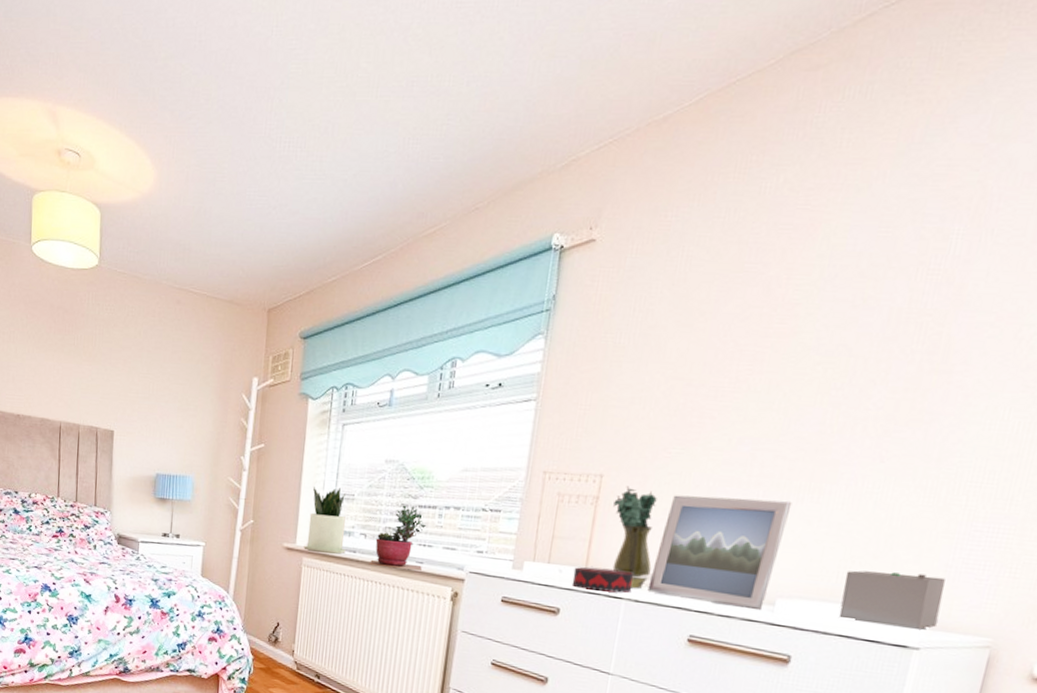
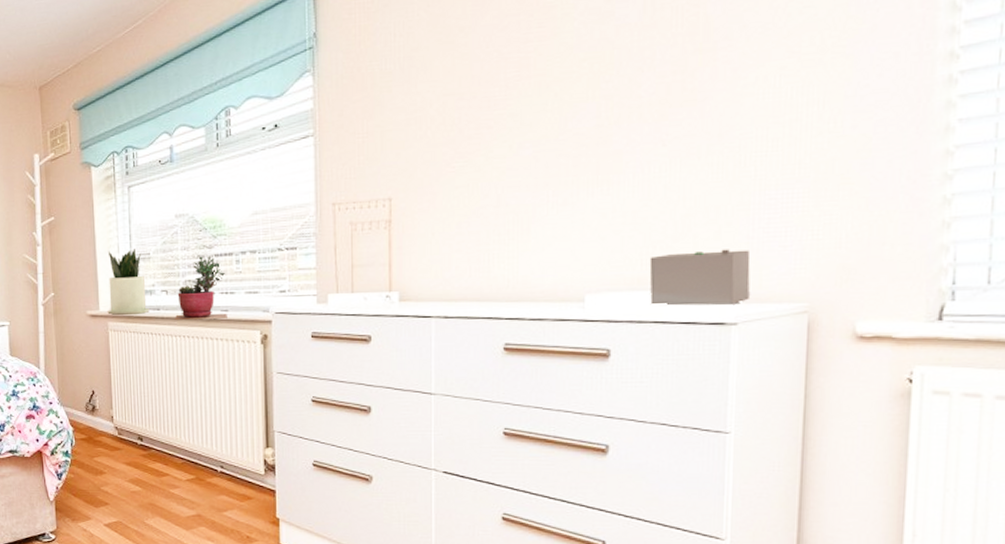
decorative box: present [572,566,633,594] -> none [379,289,439,313]
vase: present [612,486,657,589] -> none [407,205,455,306]
picture frame: present [647,495,792,611] -> none [455,196,583,309]

